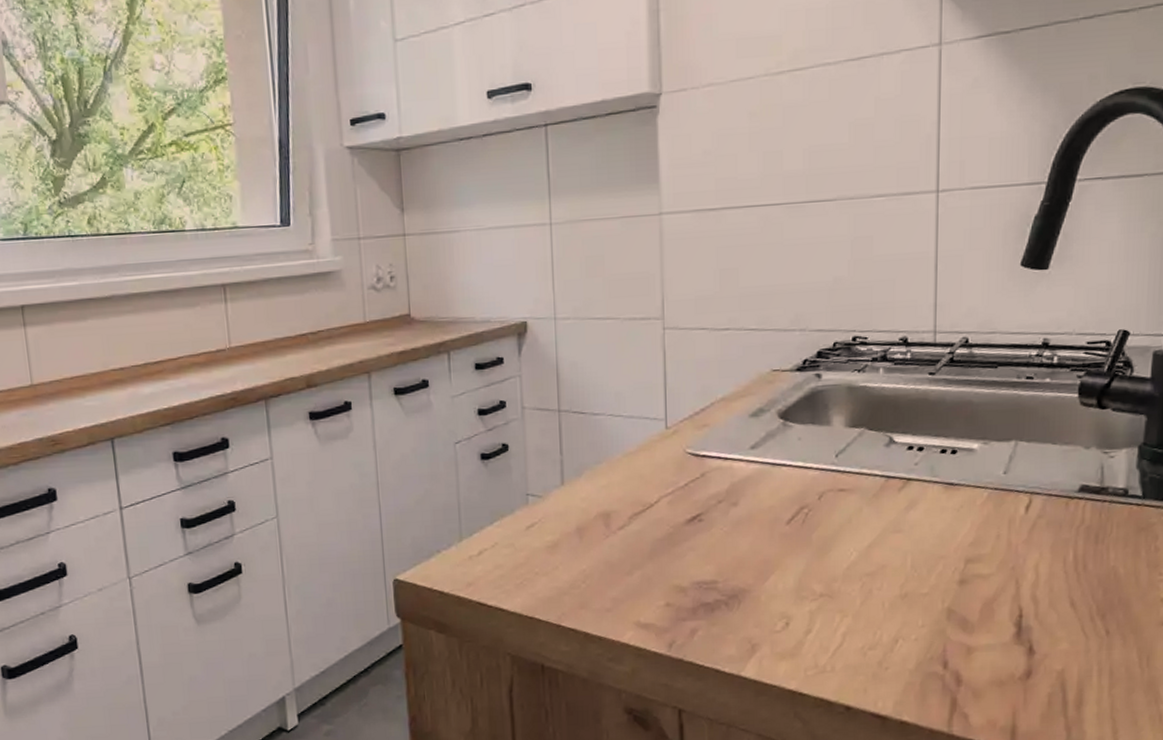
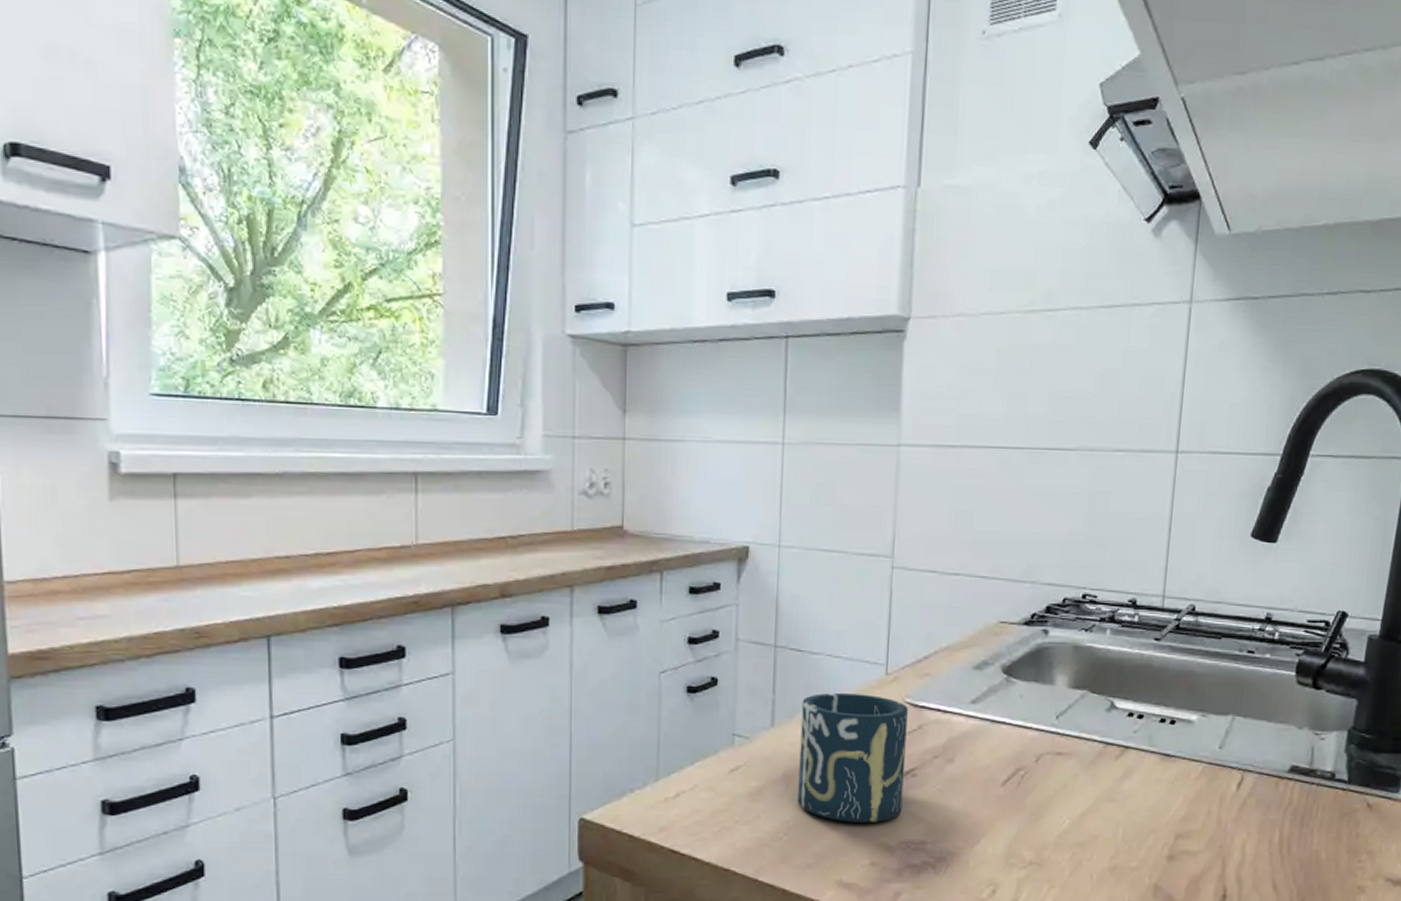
cup: none [588,448,692,568] -> present [797,692,908,822]

